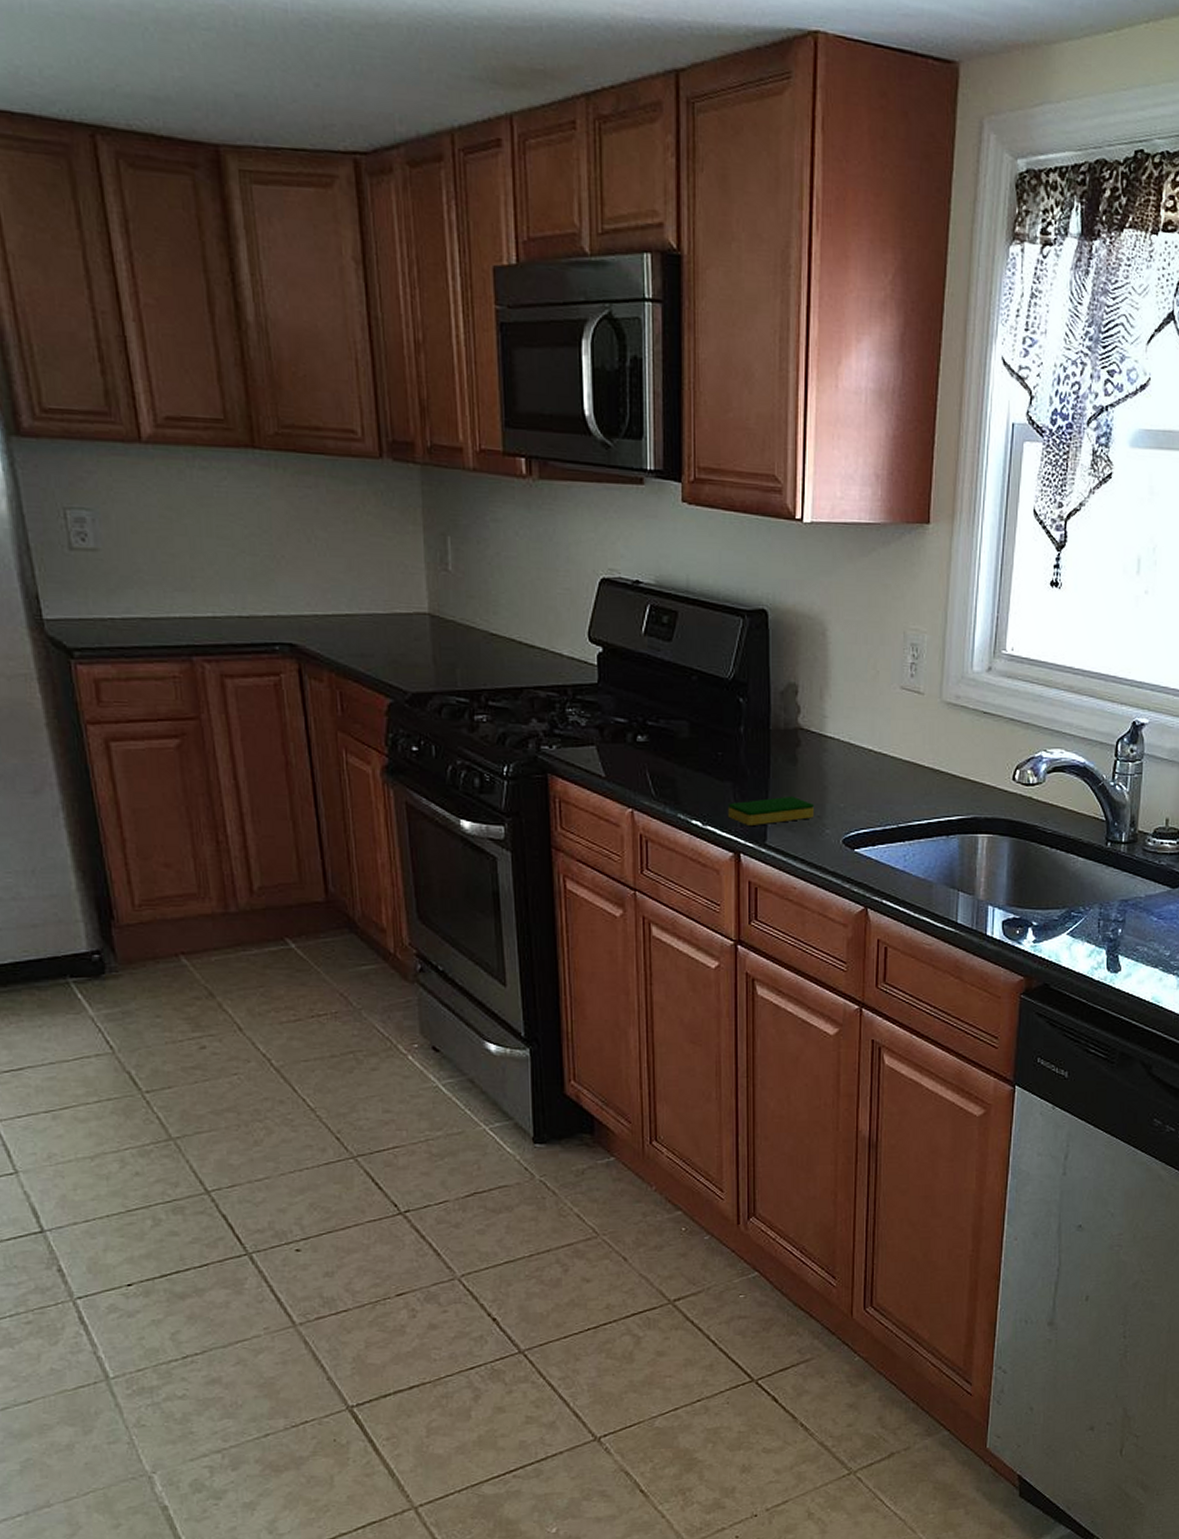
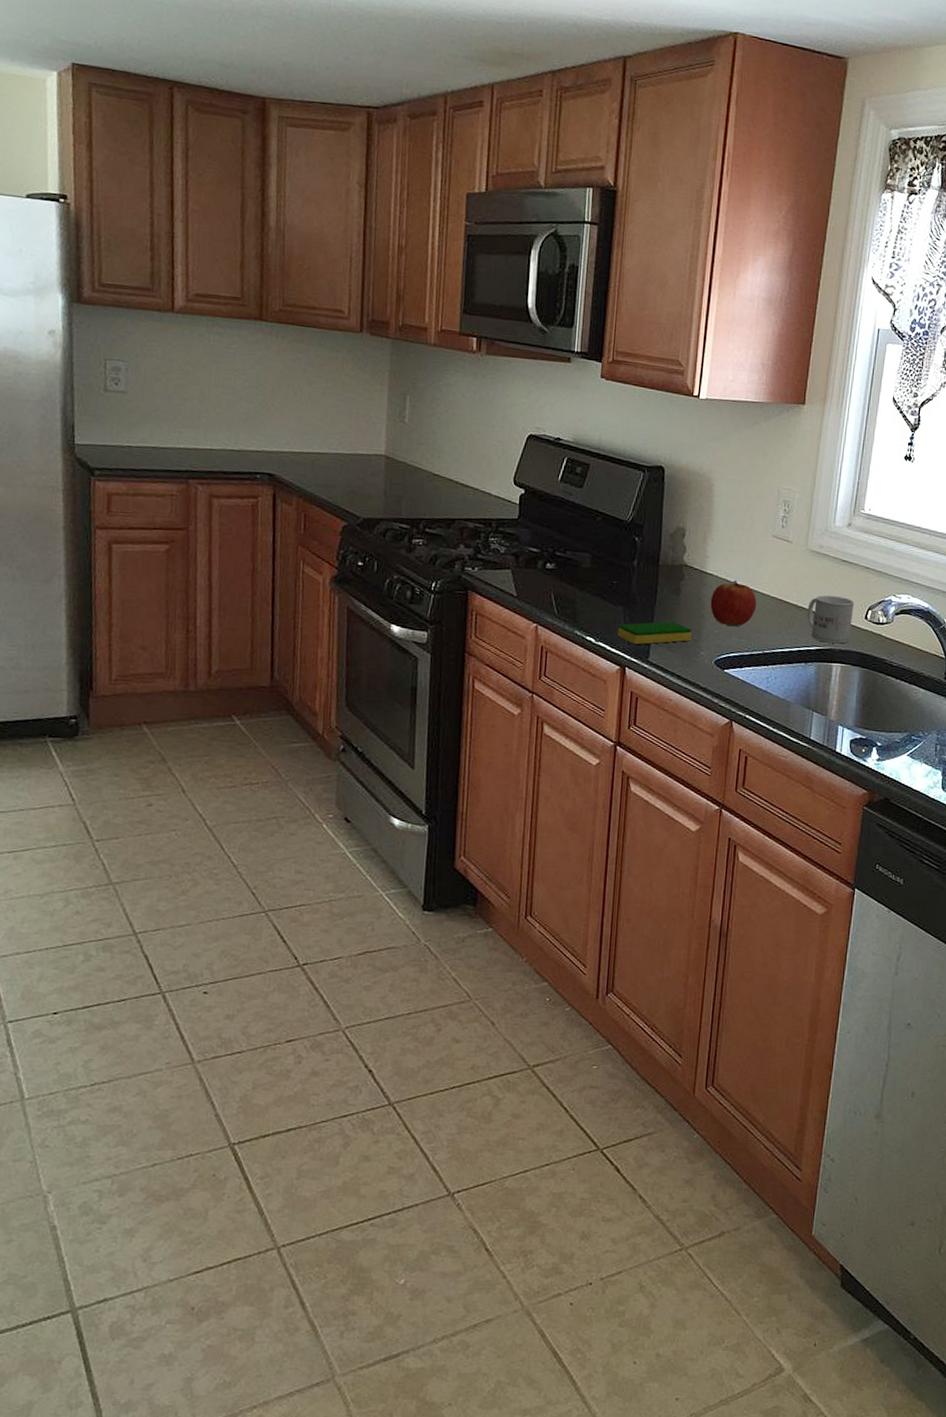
apple: none [833,744,887,797] -> present [710,581,757,626]
mug: none [945,755,1000,811] -> present [806,595,855,644]

